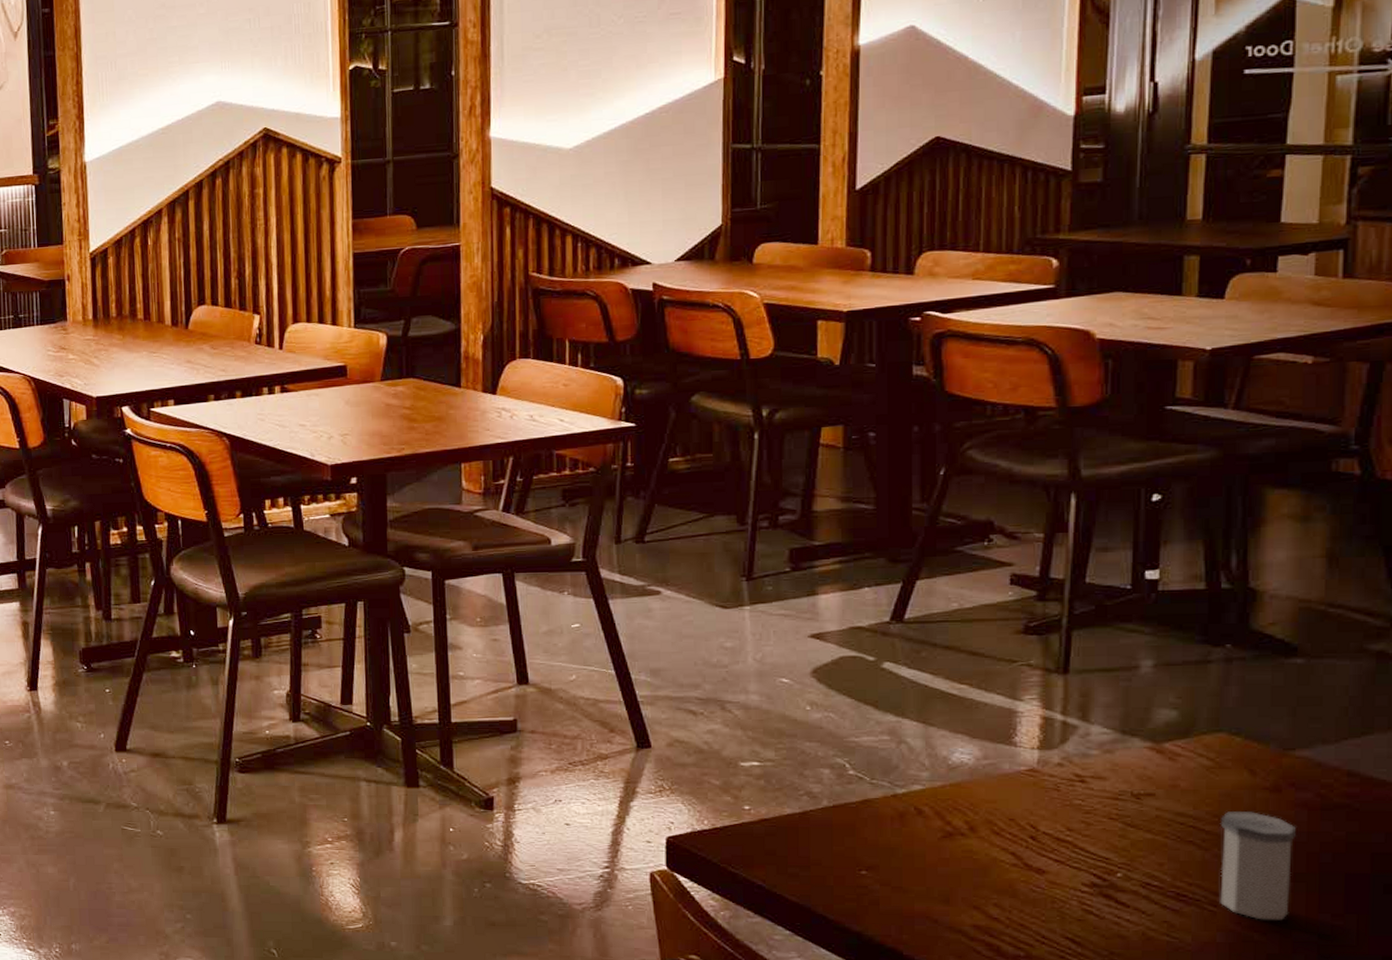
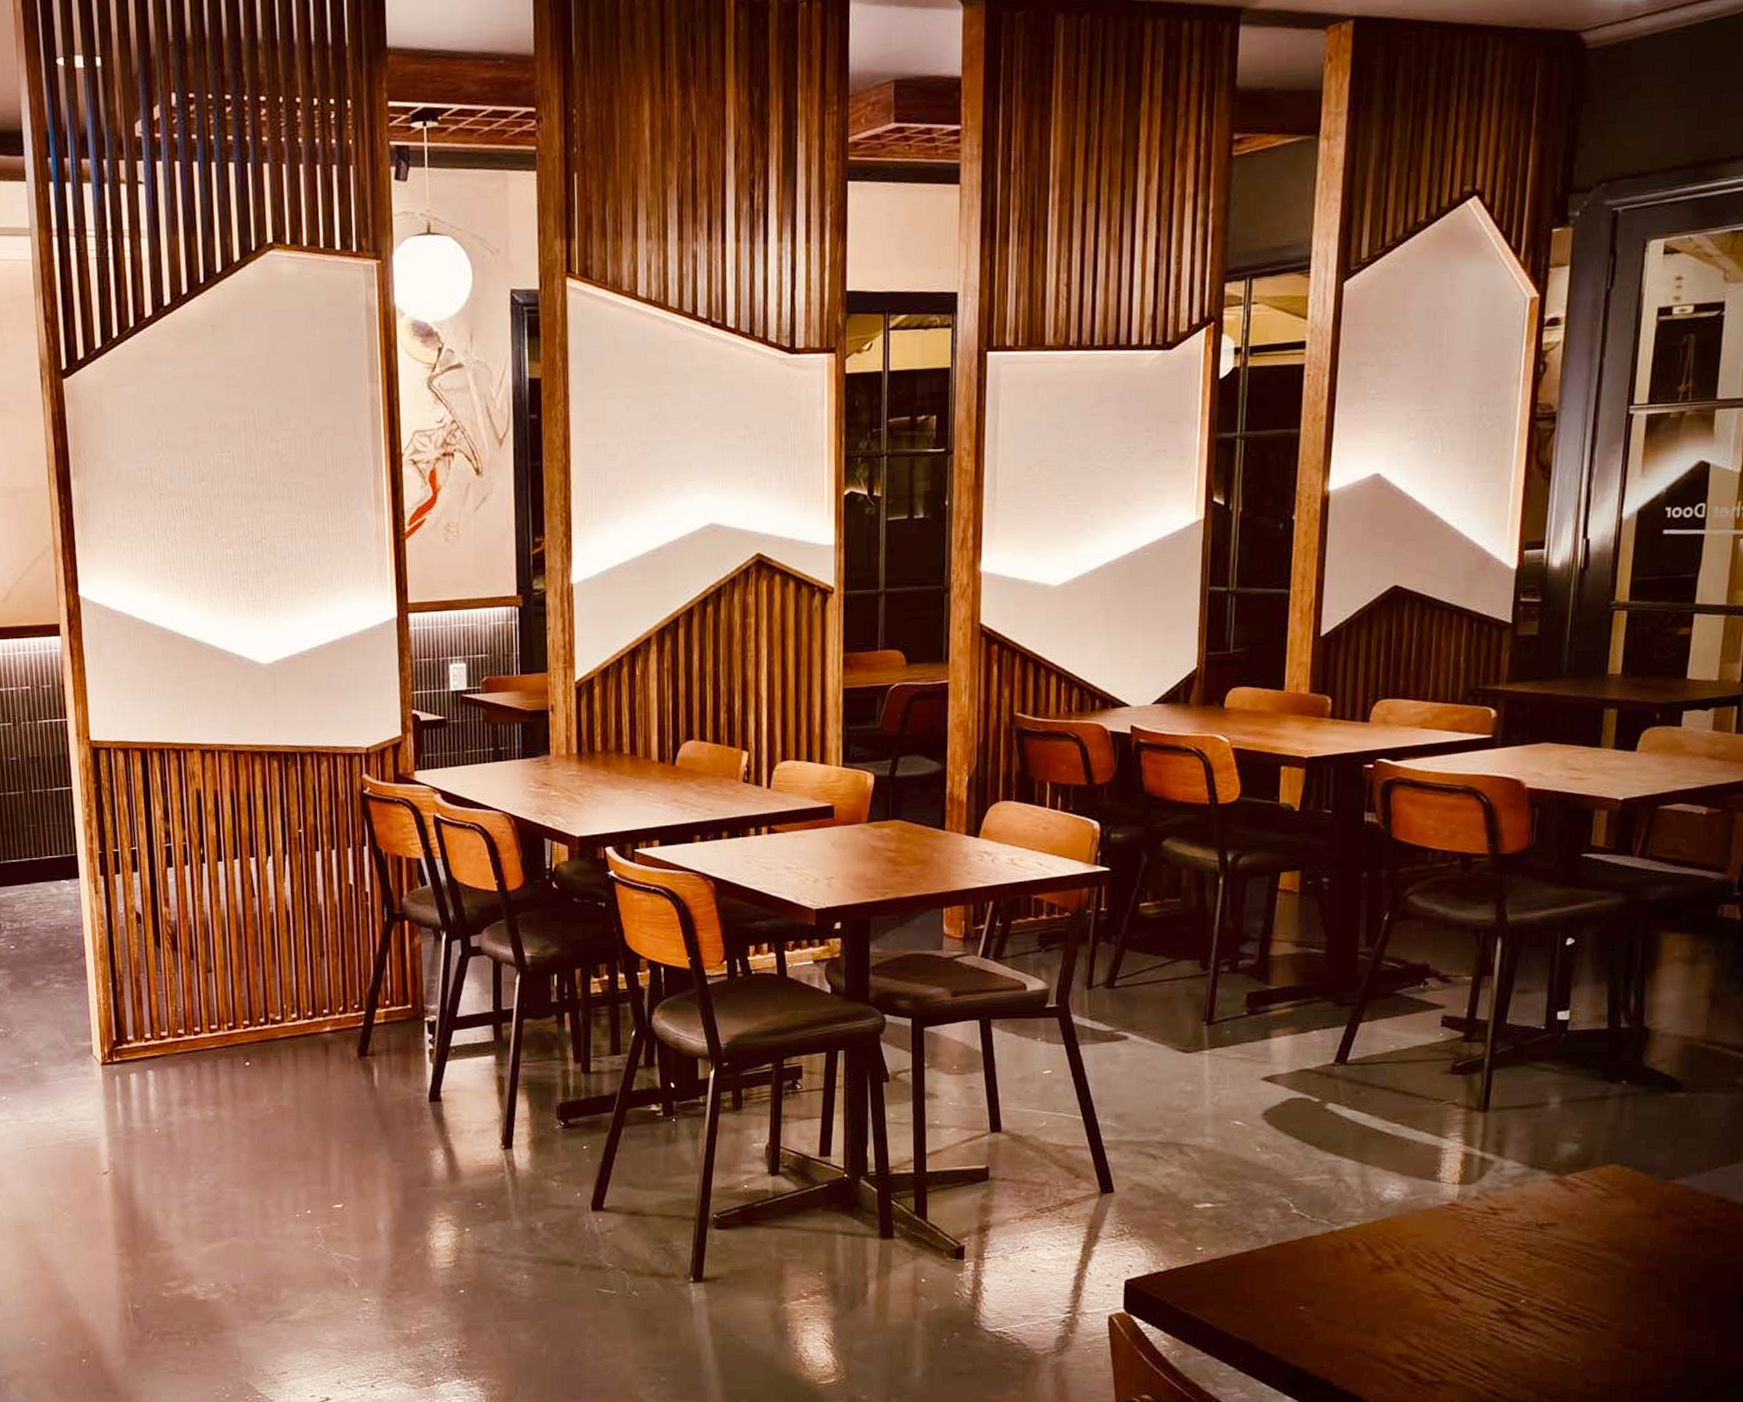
salt shaker: present [1219,811,1297,921] -> none [1606,1237,1672,1338]

